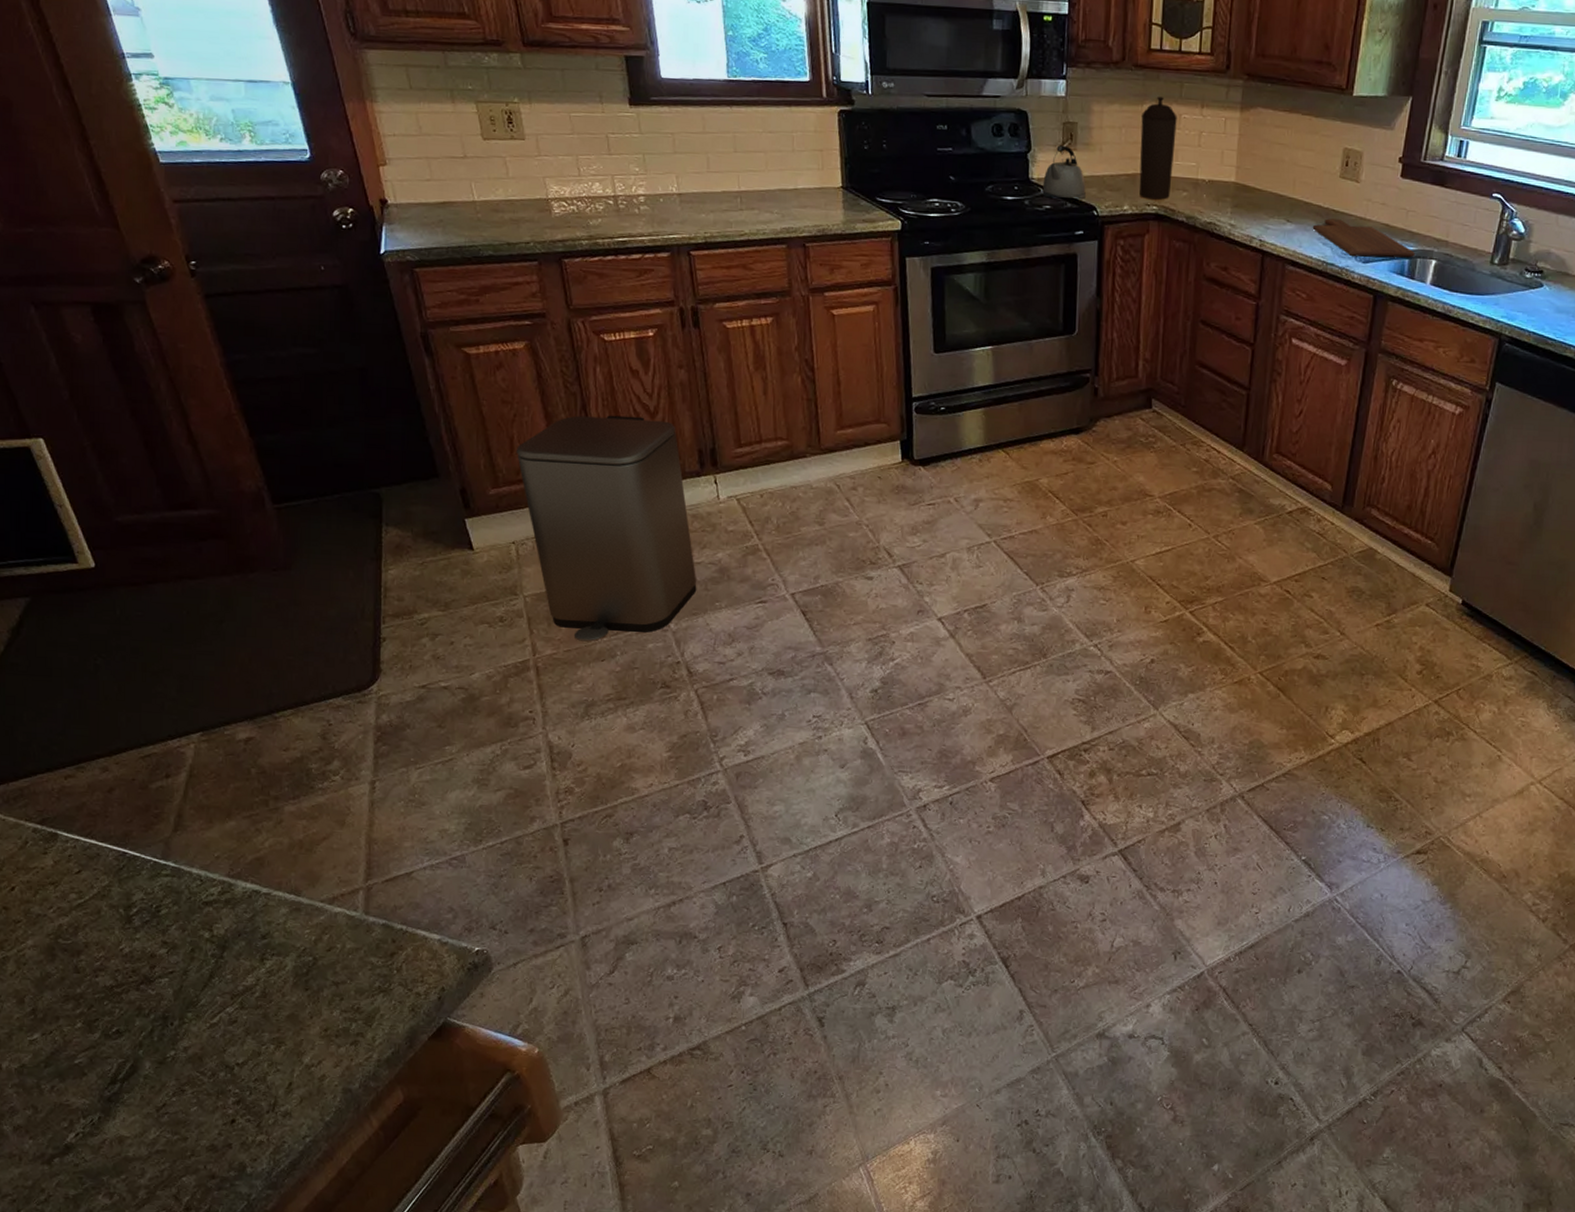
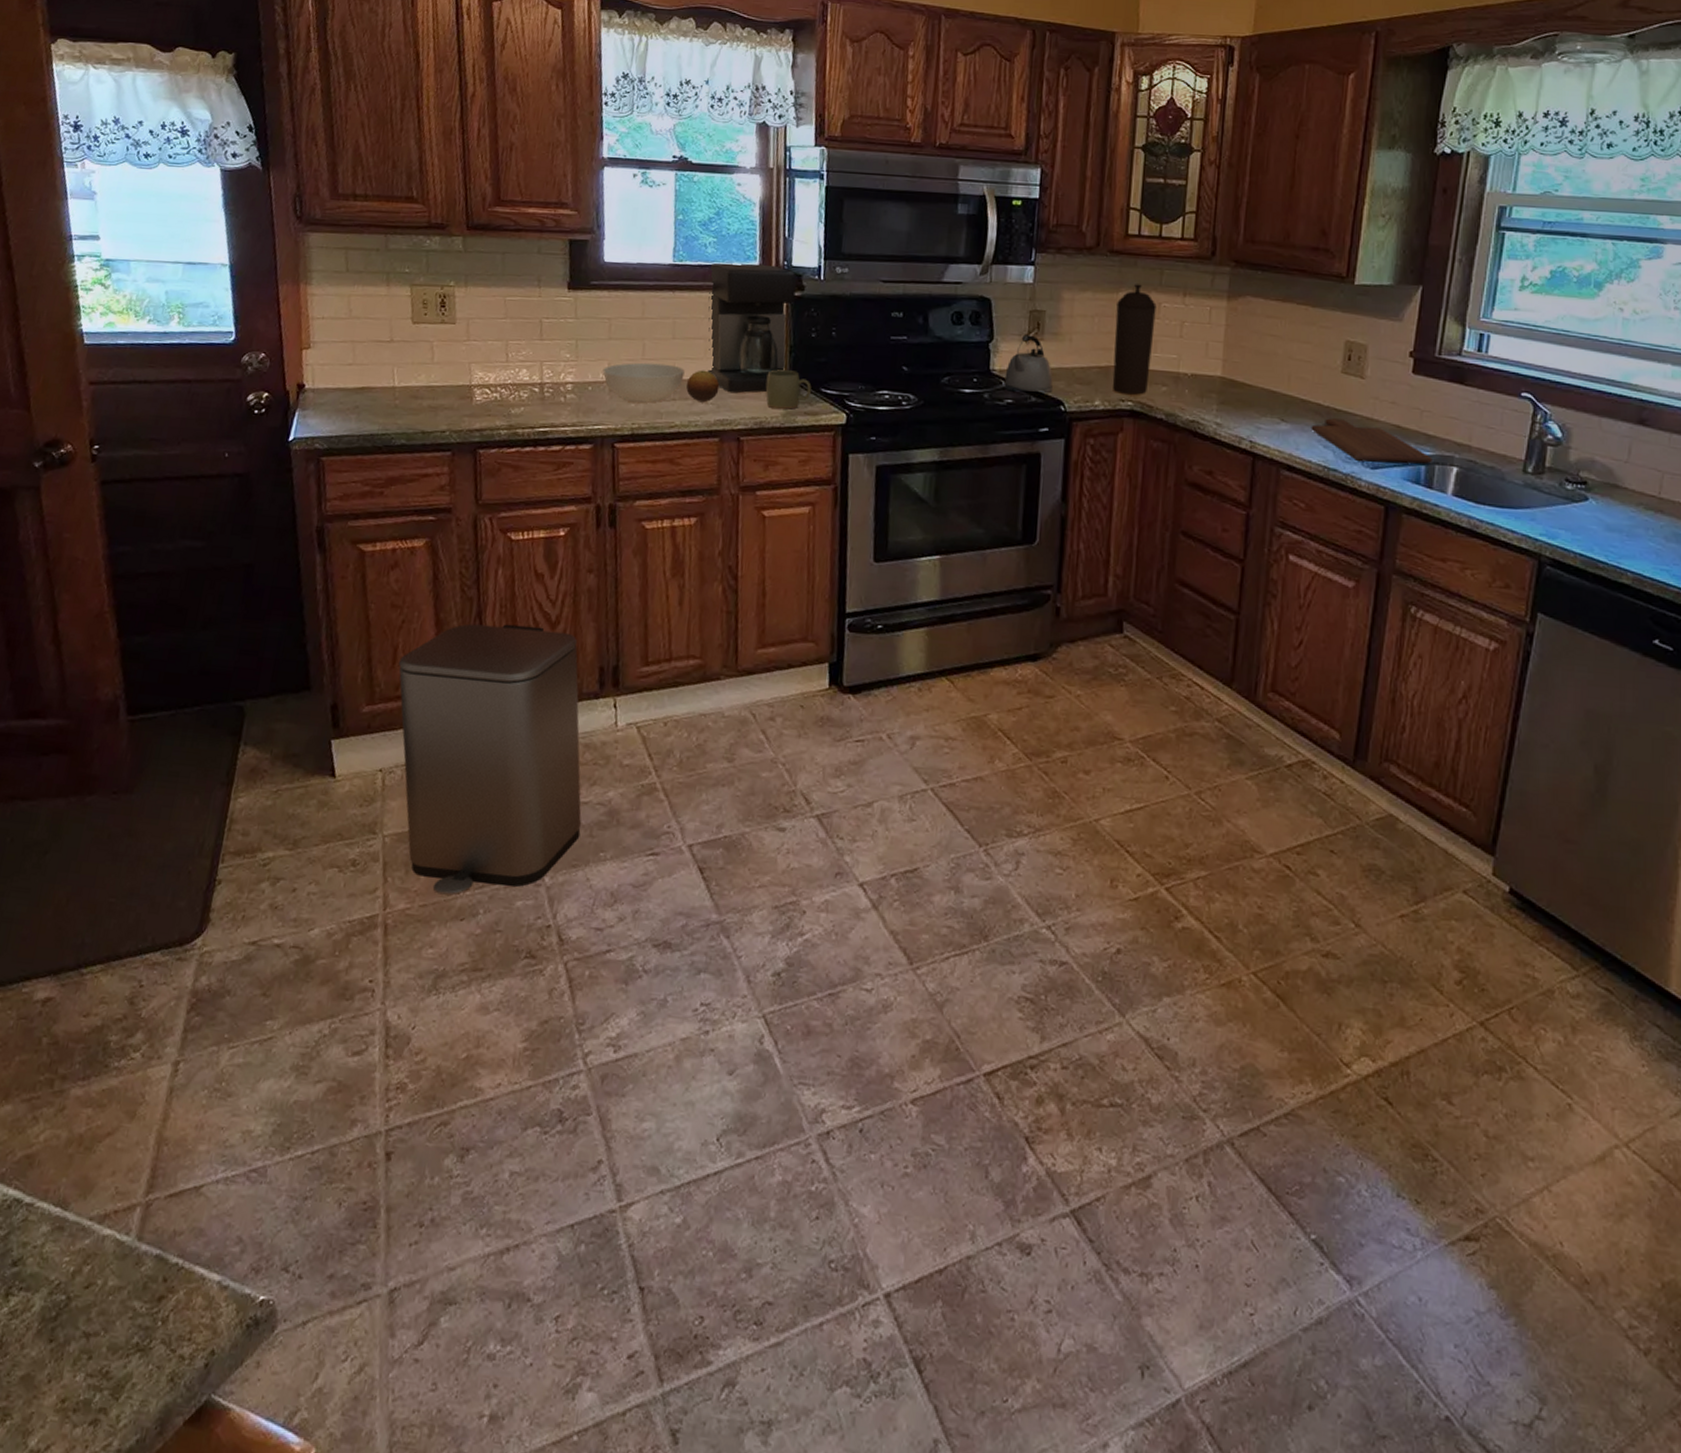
bowl: none [671,175,749,213] -> present [602,362,685,403]
fruit: none [752,181,783,212] -> present [686,370,720,403]
coffee maker: none [762,78,847,204] -> present [707,262,797,394]
mug: none [825,180,868,217] -> present [765,369,812,409]

